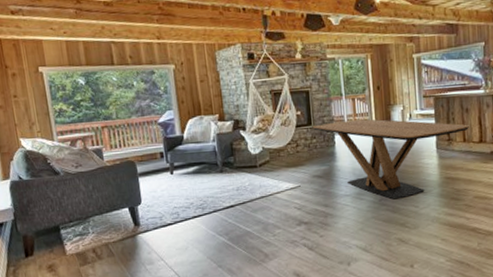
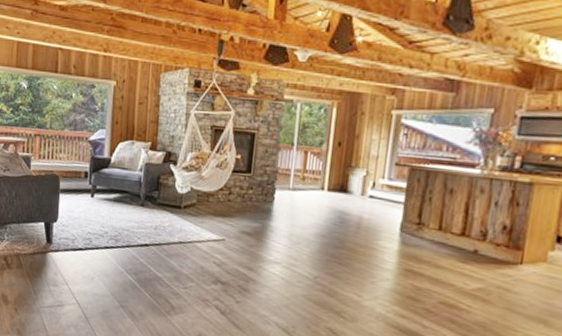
dining table: present [312,119,469,200] -> none [251,174,450,282]

